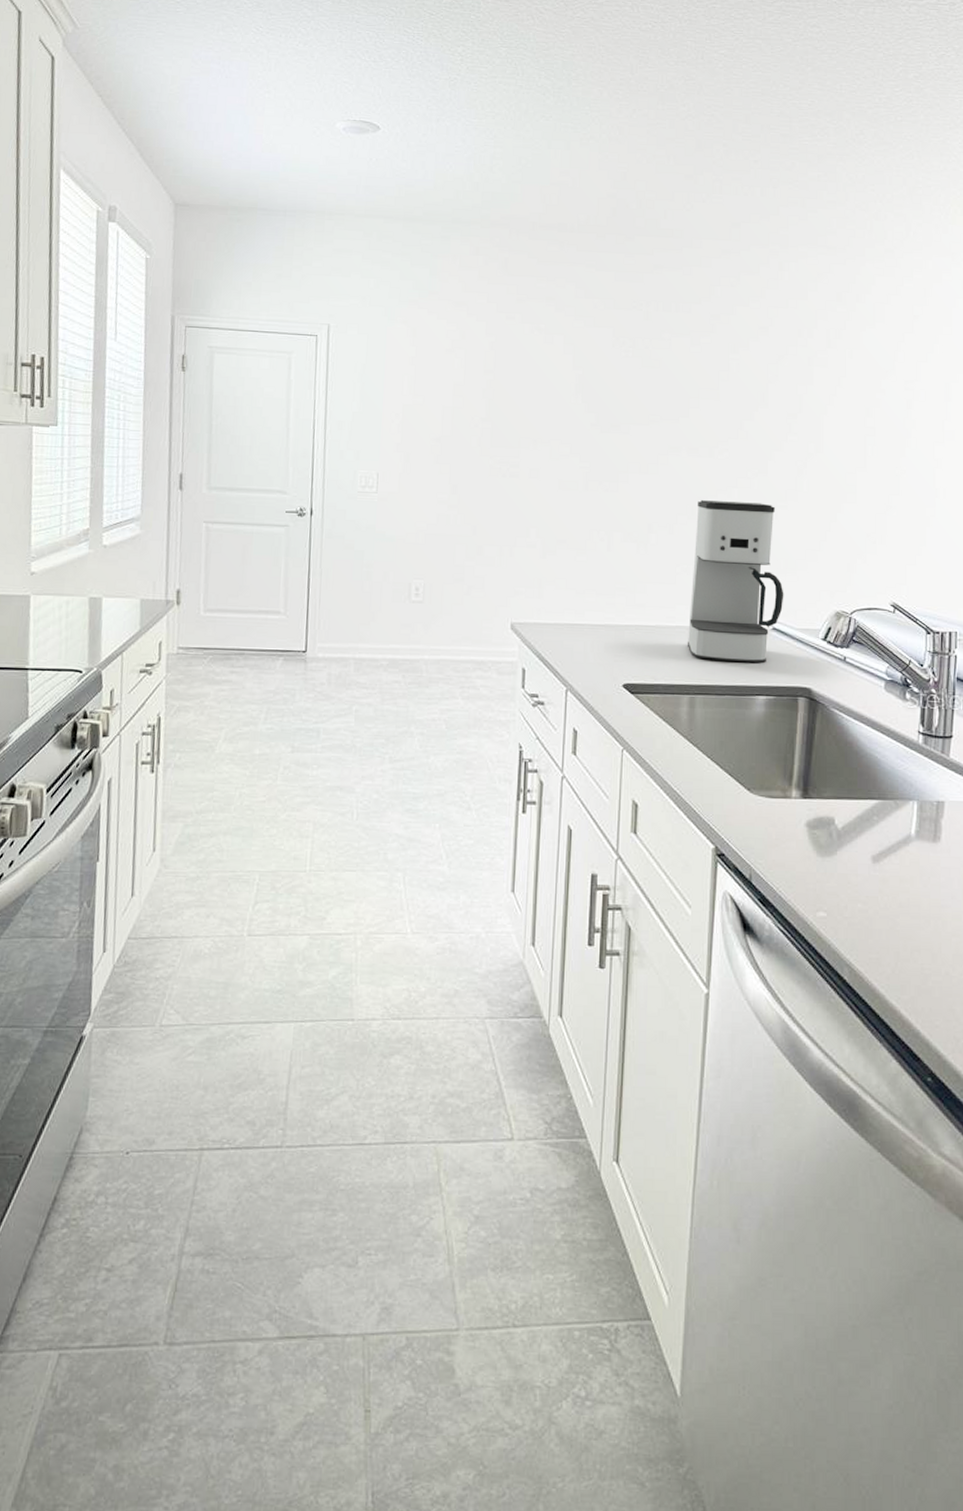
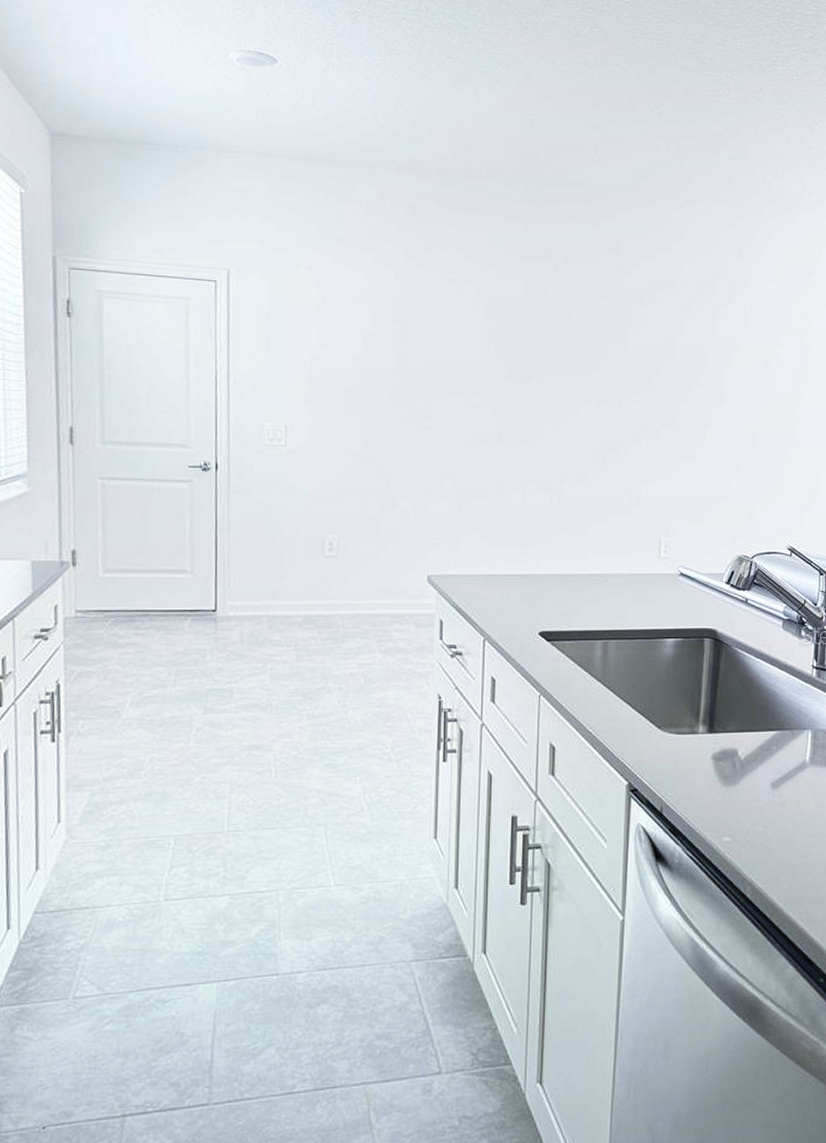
coffee maker: present [687,500,784,663] -> none [600,451,691,608]

